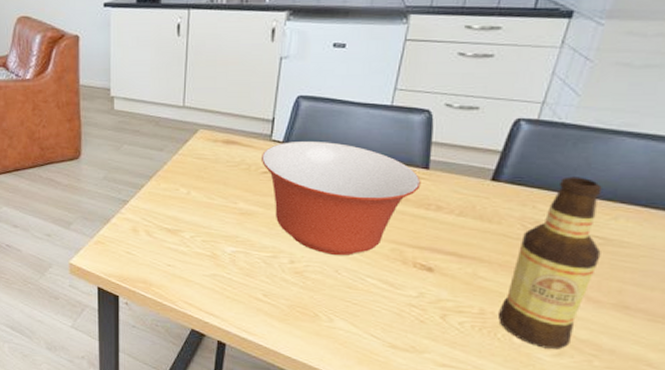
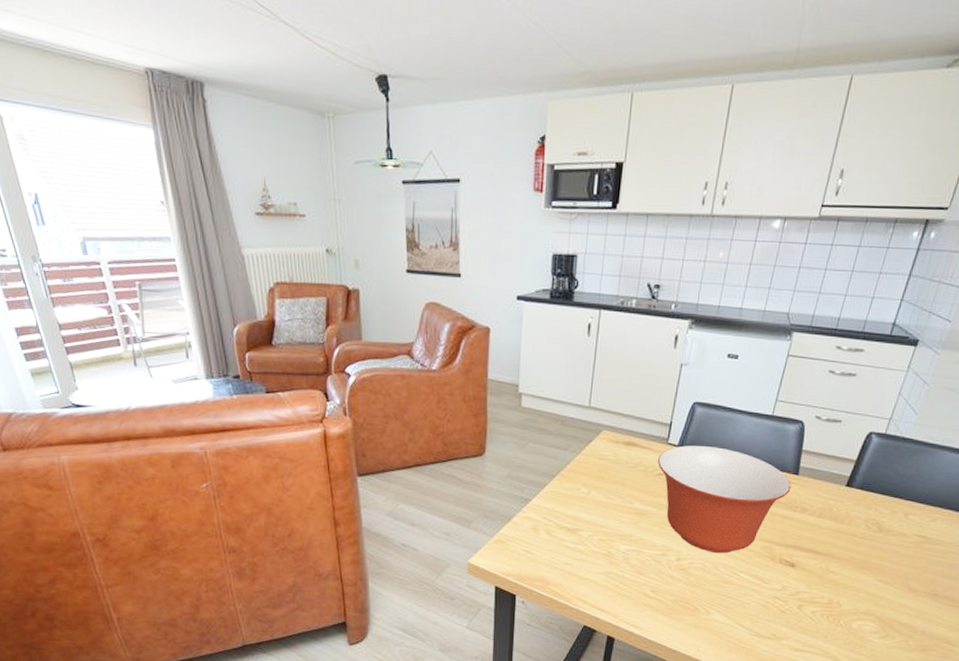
bottle: present [497,176,602,349] -> none [842,484,927,632]

